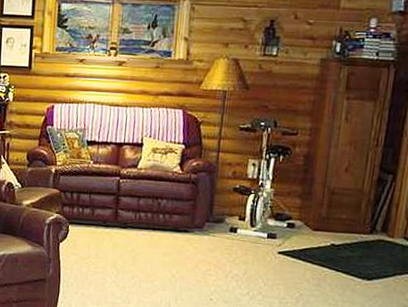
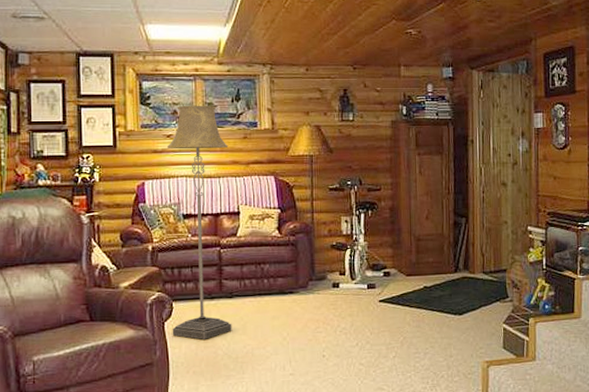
floor lamp: none [65,30,140,265] -> present [168,105,232,340]

